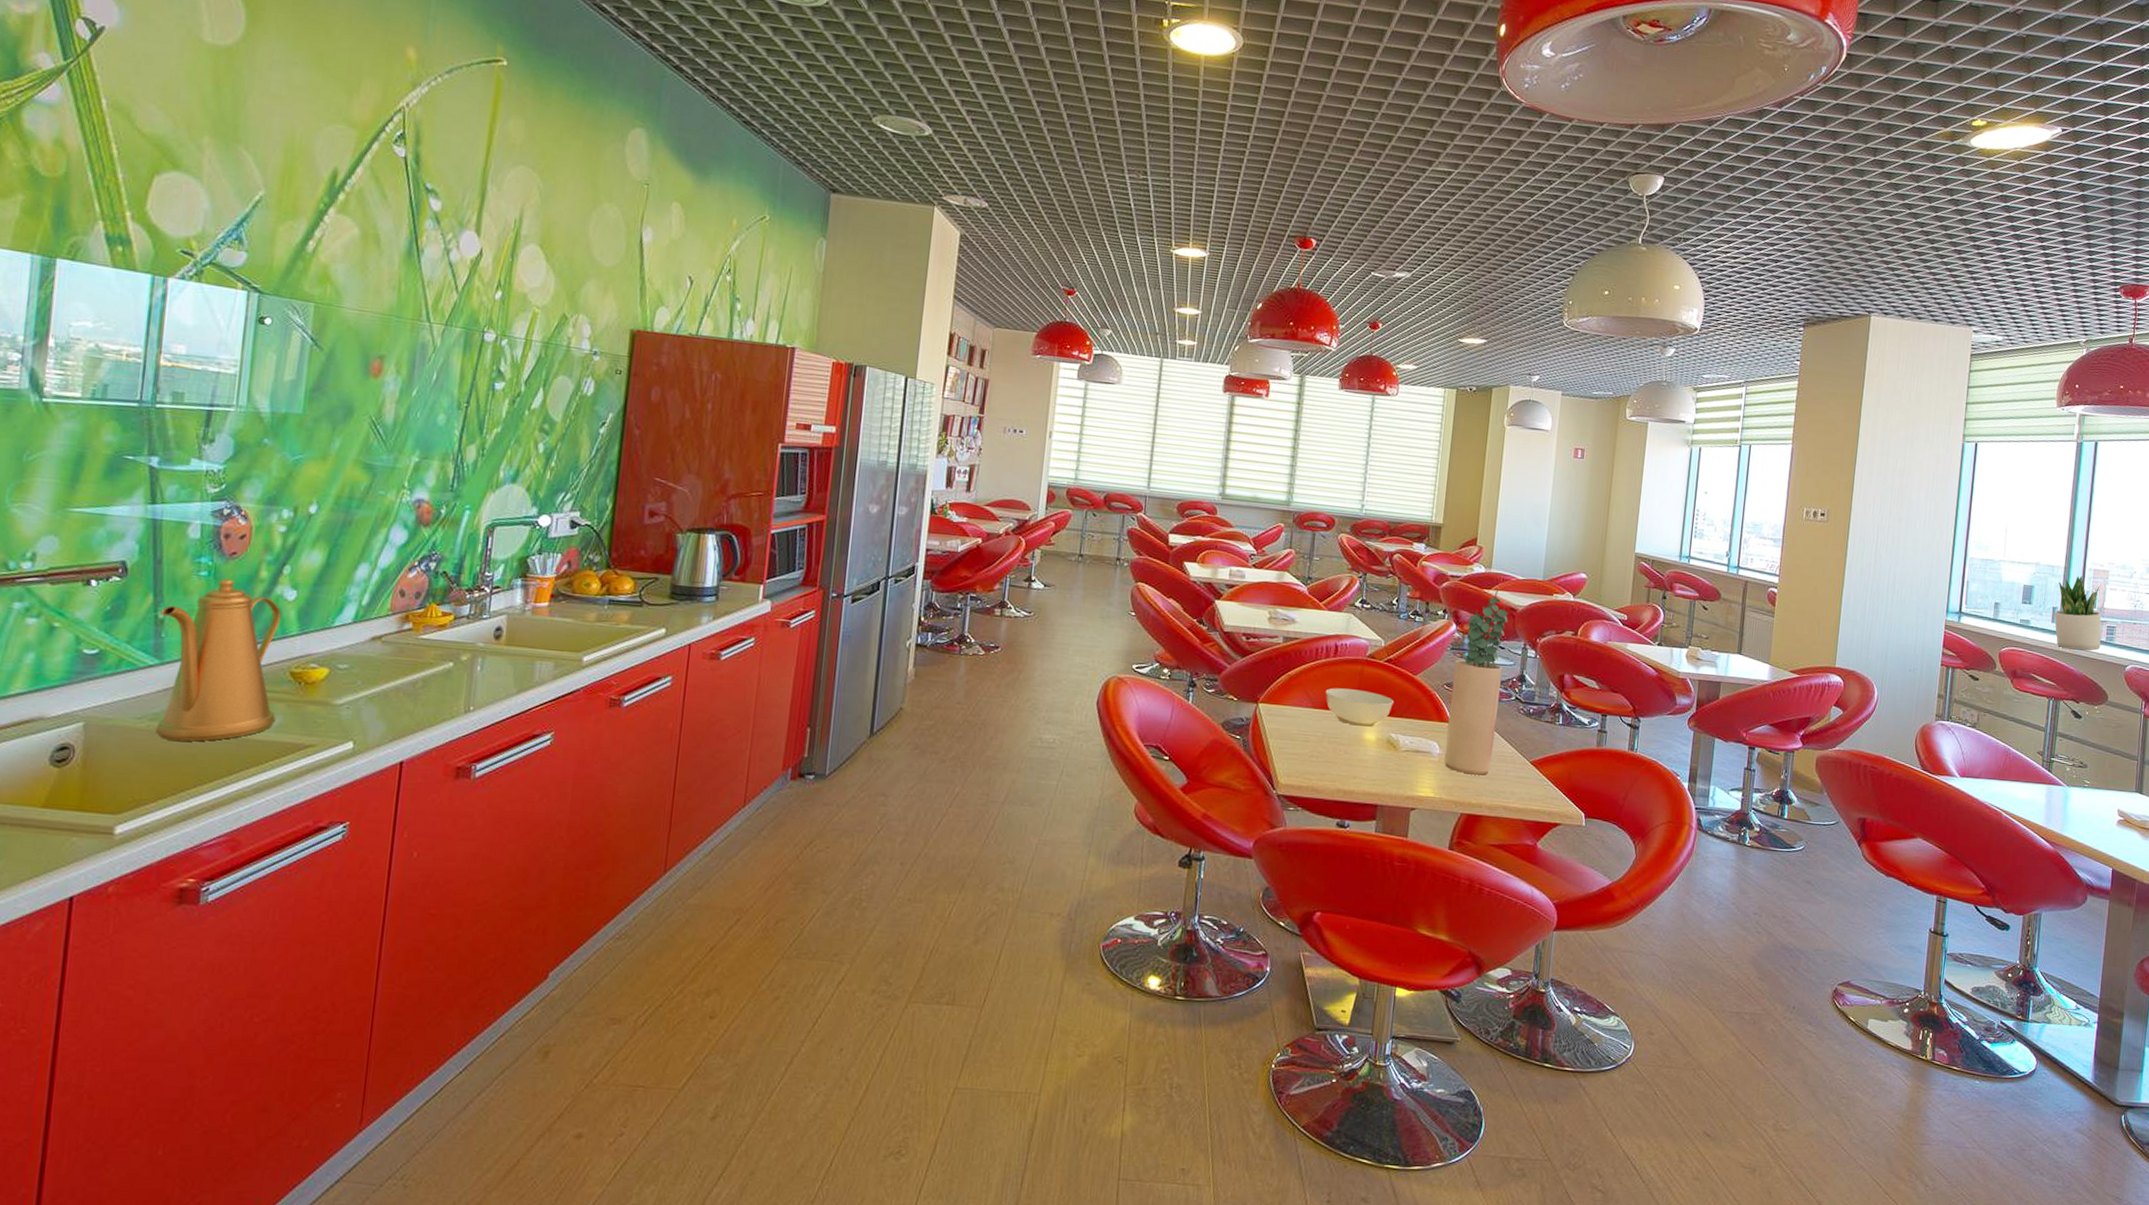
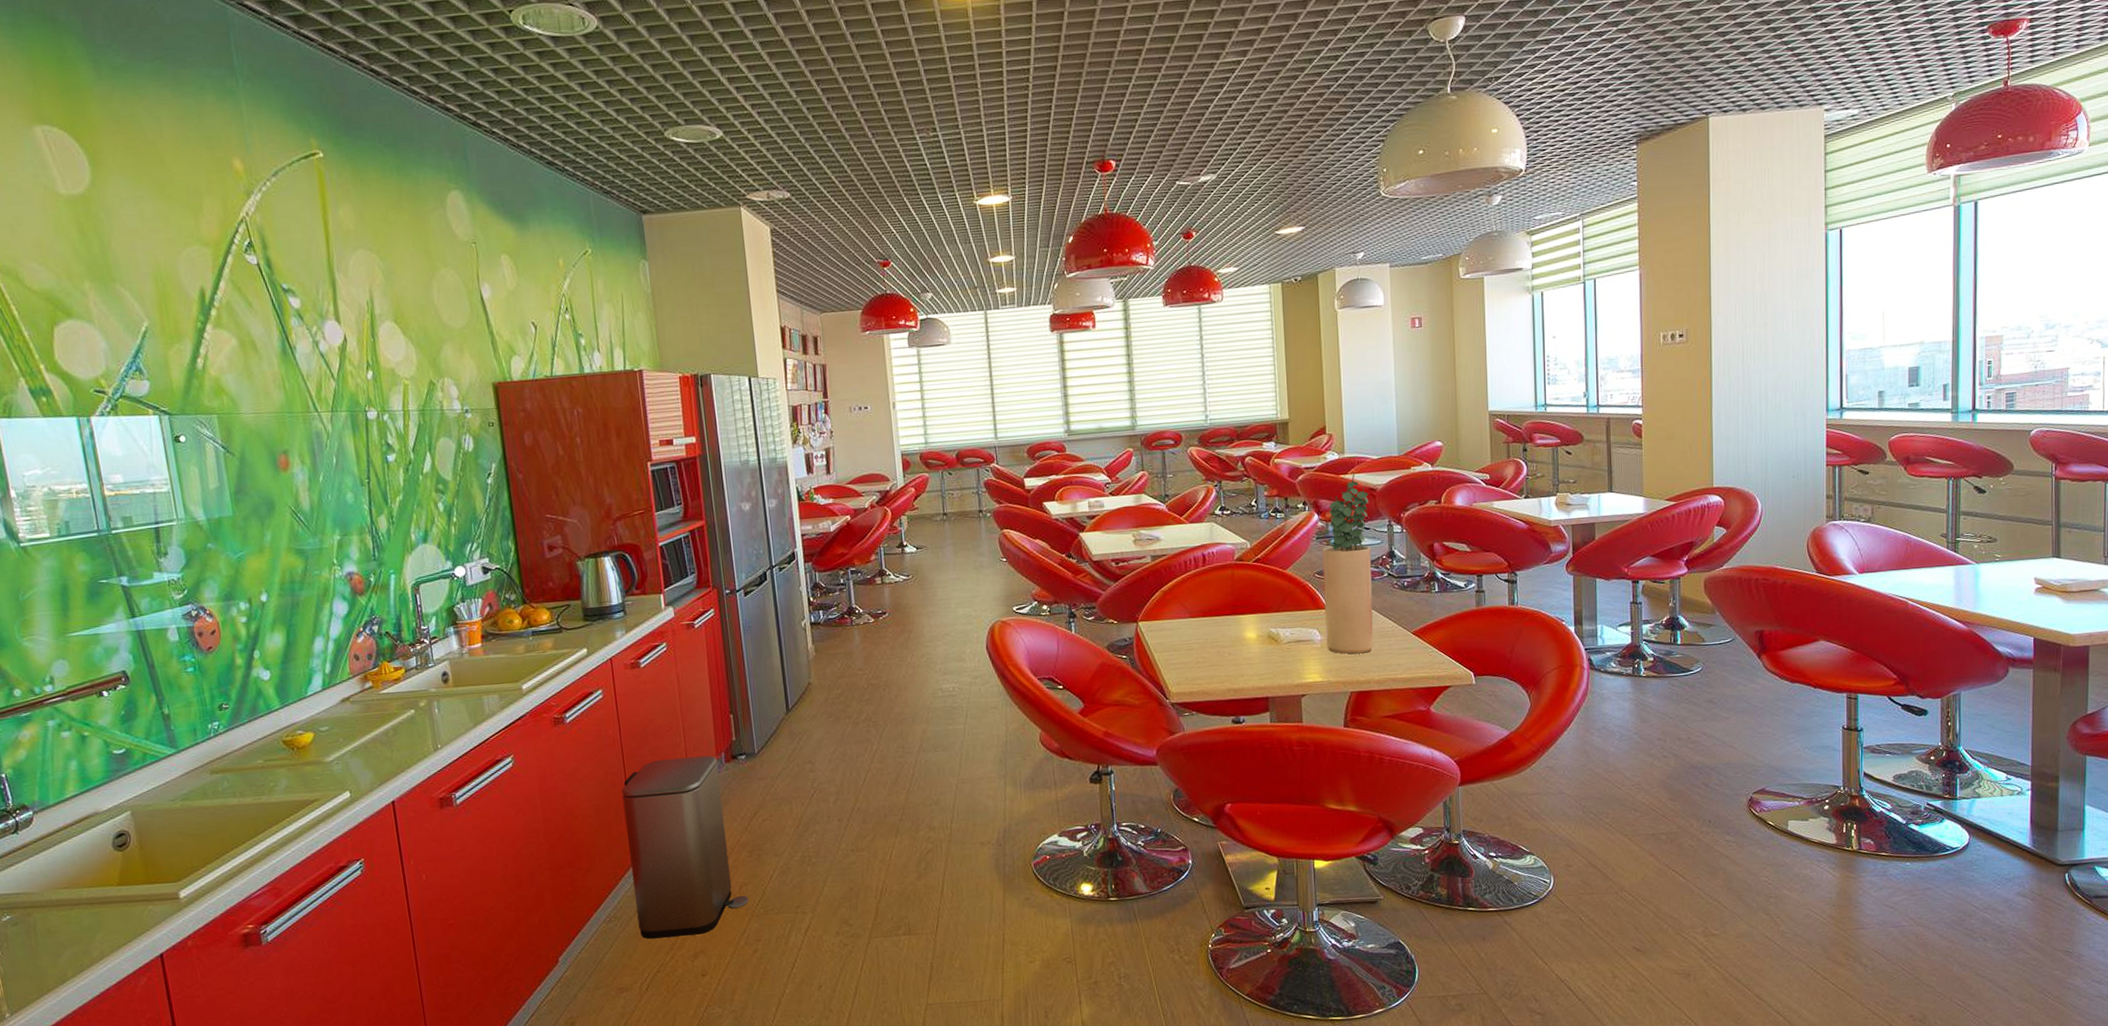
coffee pot: present [155,578,282,742] -> none [165,670,281,815]
pedal bin: none [650,764,783,970] -> present [622,755,749,939]
bowl: present [1325,688,1395,727] -> none [1200,592,1269,627]
planter: present [2054,575,2102,651] -> none [1945,346,2001,425]

